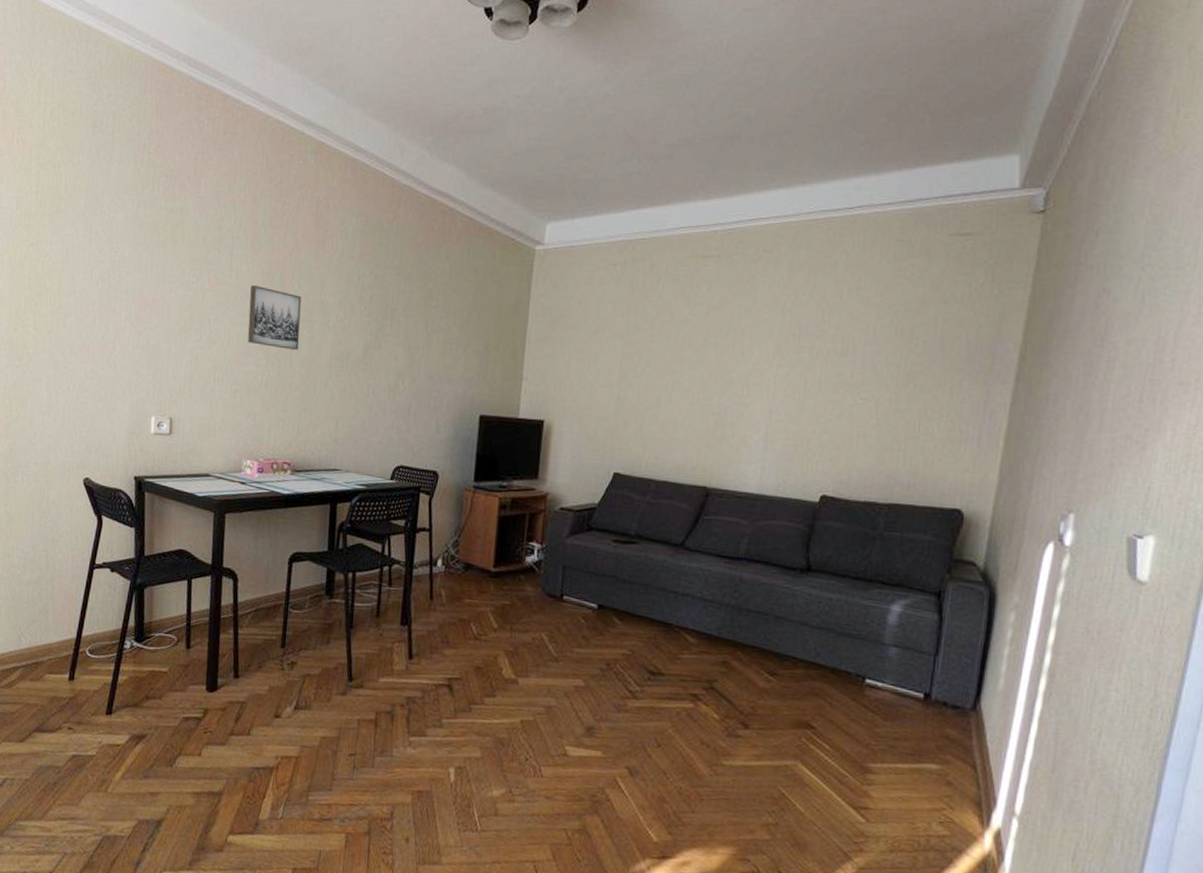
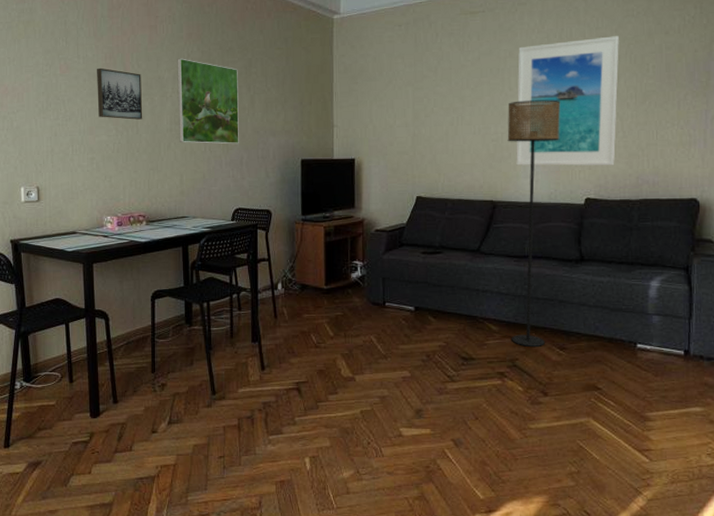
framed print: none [338,281,416,390] -> present [177,58,239,144]
floor lamp: none [712,368,803,669] -> present [507,100,561,347]
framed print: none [739,299,885,459] -> present [516,36,619,166]

